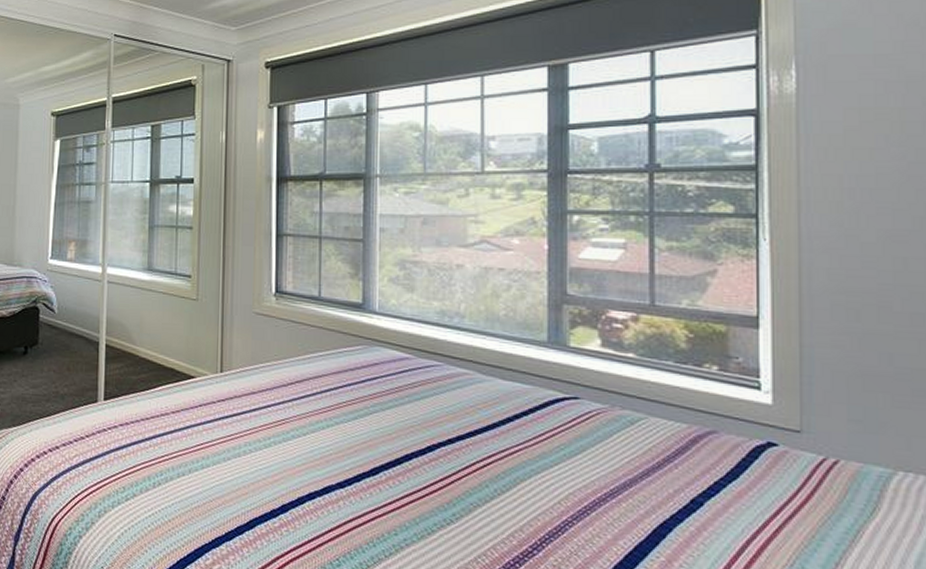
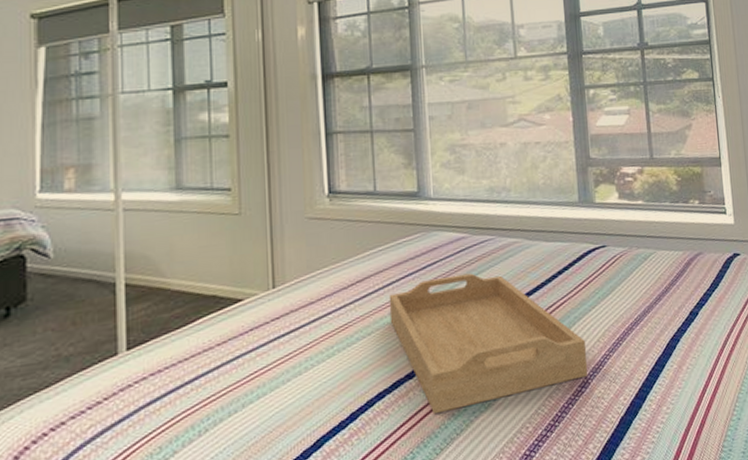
serving tray: none [325,394,543,539] -> present [388,273,588,415]

